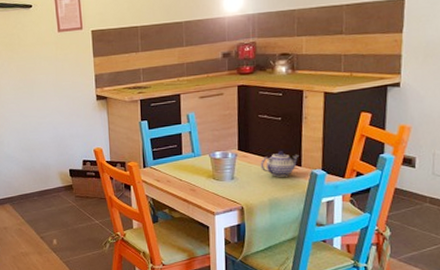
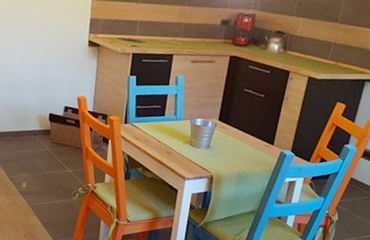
teapot: present [260,151,300,177] -> none [236,127,274,153]

